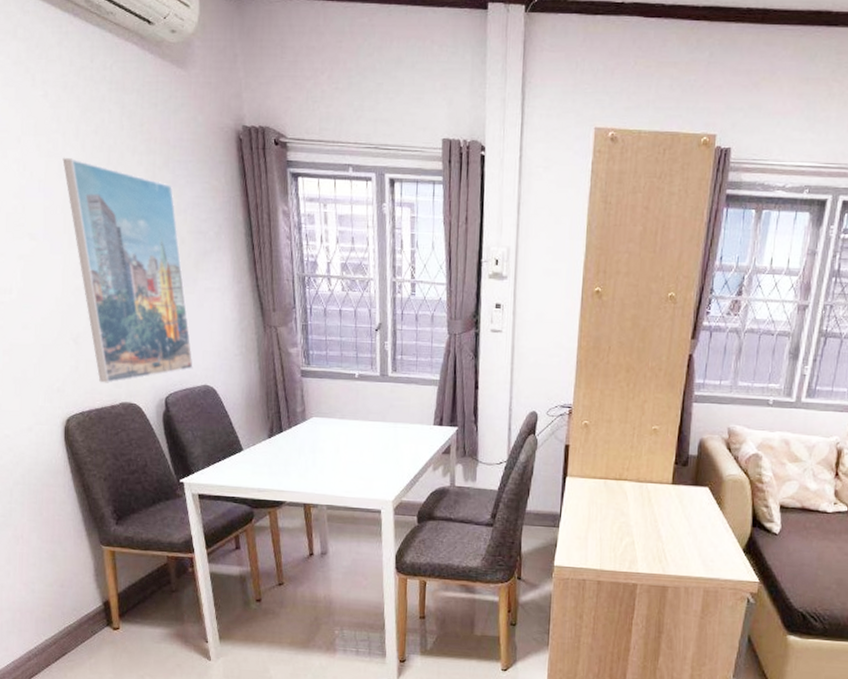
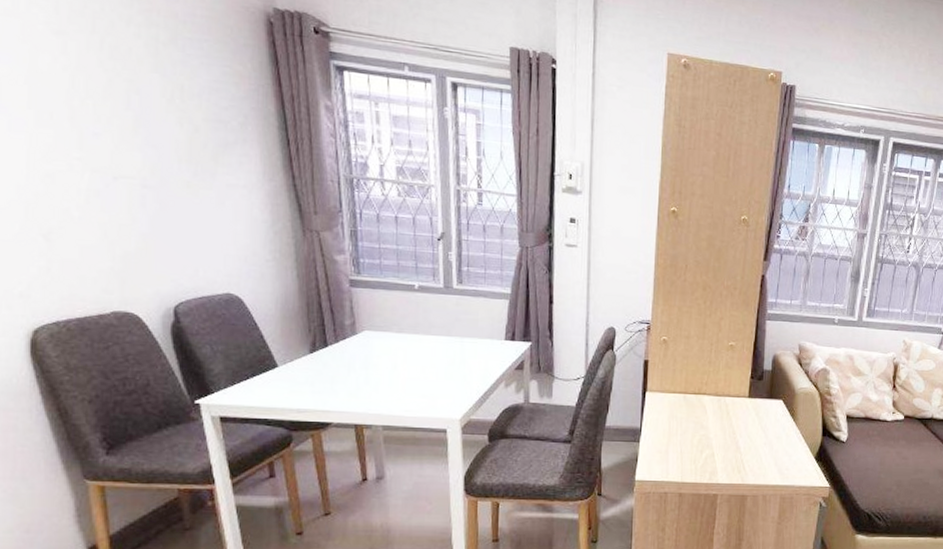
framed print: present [62,158,193,383] -> none [26,19,212,289]

